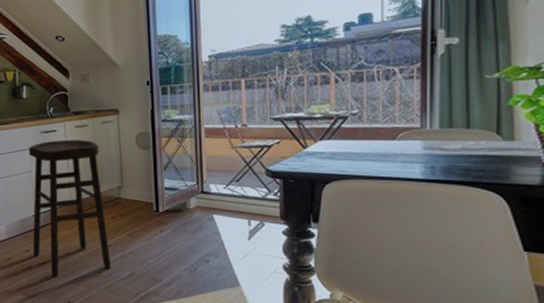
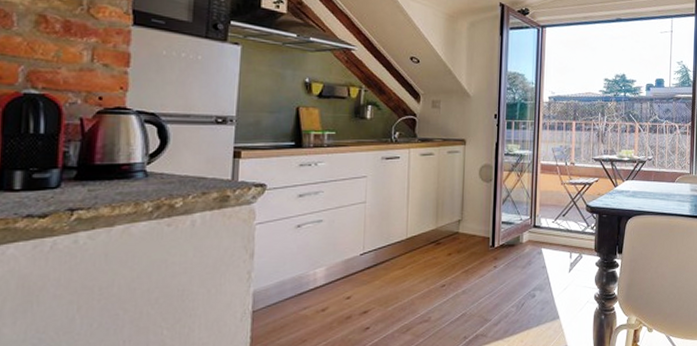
stool: present [28,140,111,278] -> none [356,169,443,328]

